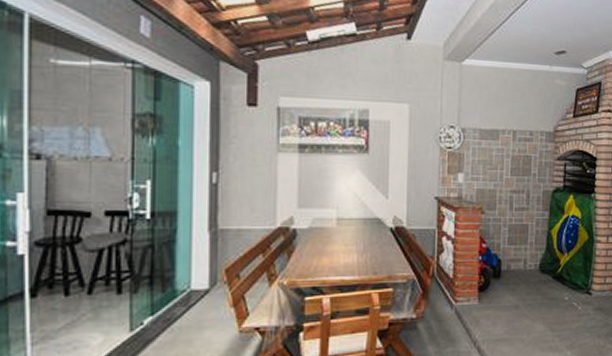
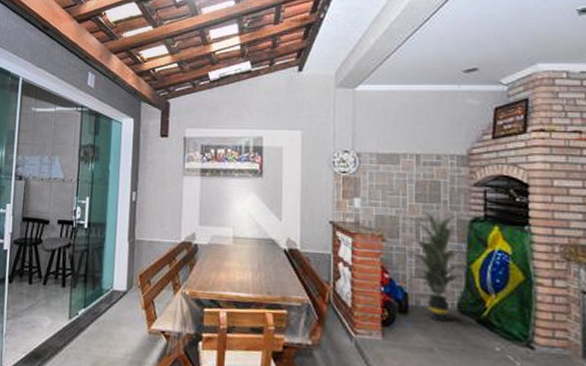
indoor plant: none [498,183,555,281] -> present [403,210,477,322]

